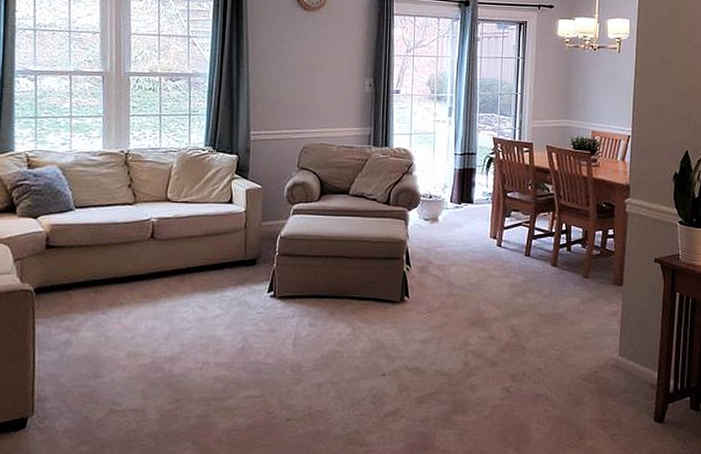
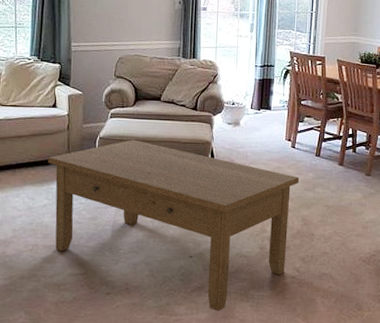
coffee table: none [222,239,507,440] -> present [48,139,300,311]

